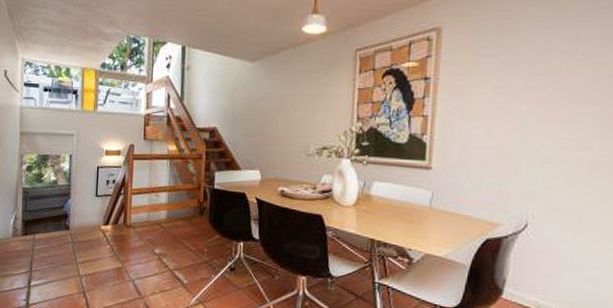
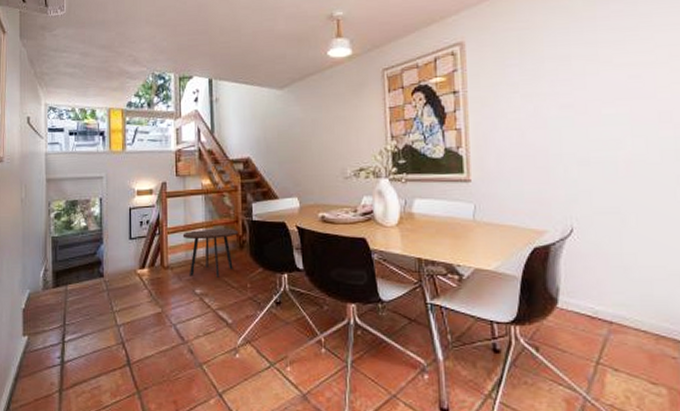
side table: none [146,193,199,240] -> present [182,229,238,278]

